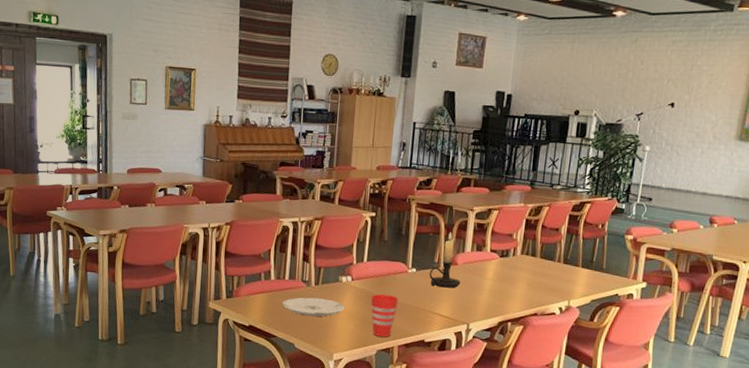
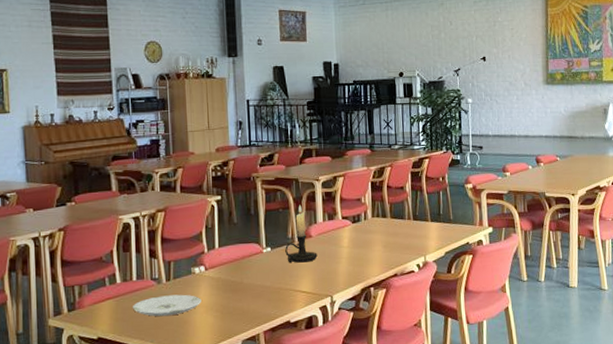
cup: present [370,294,398,337] -> none [228,278,257,326]

